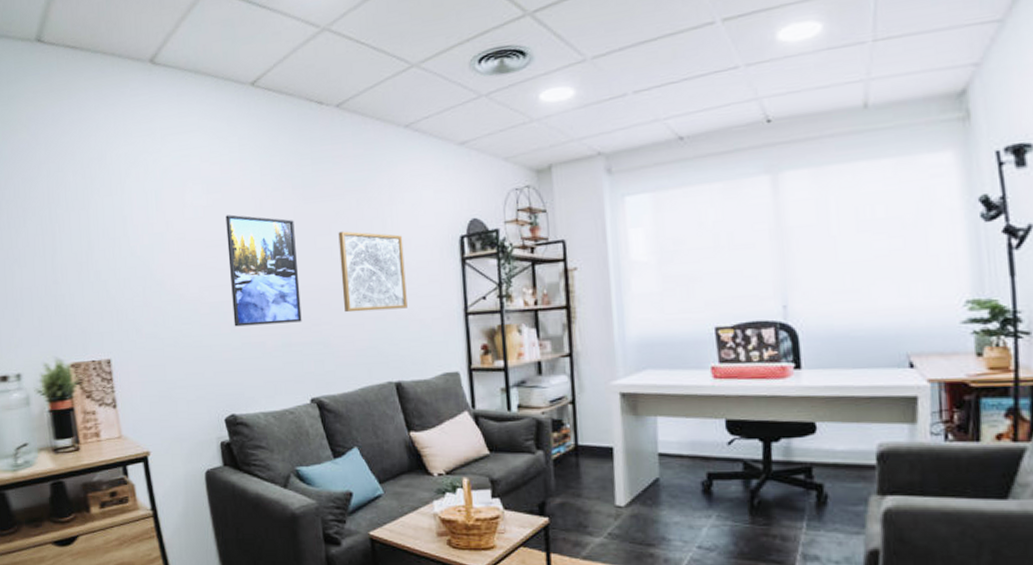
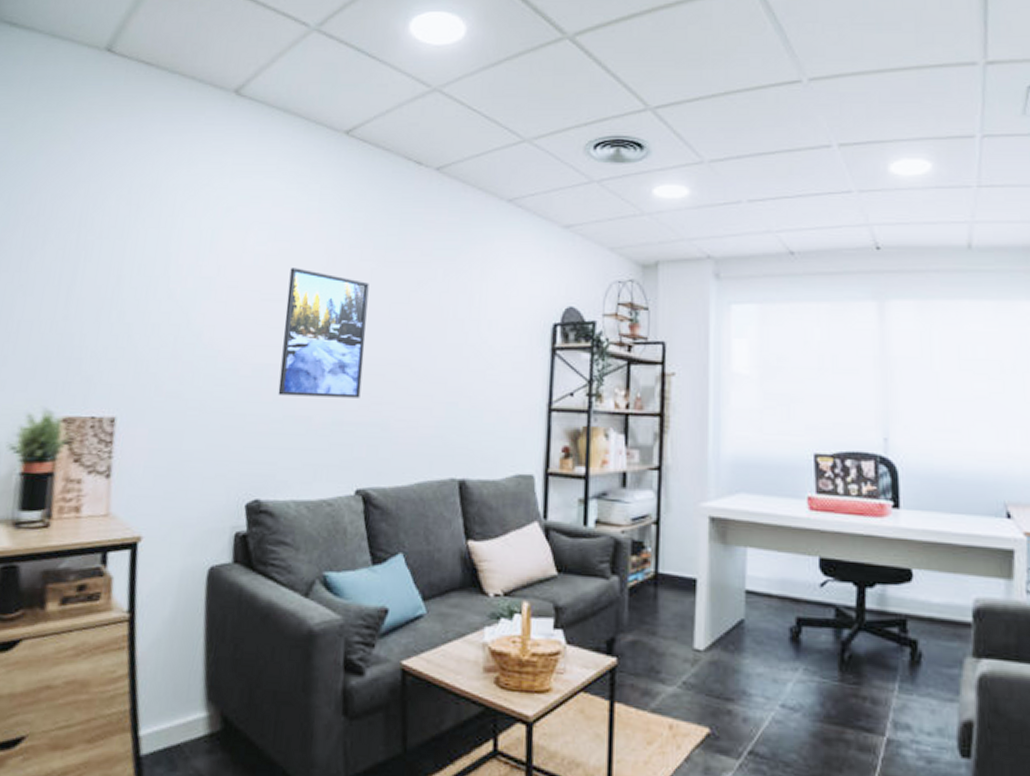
wall art: present [338,231,408,313] -> none [412,302,490,396]

